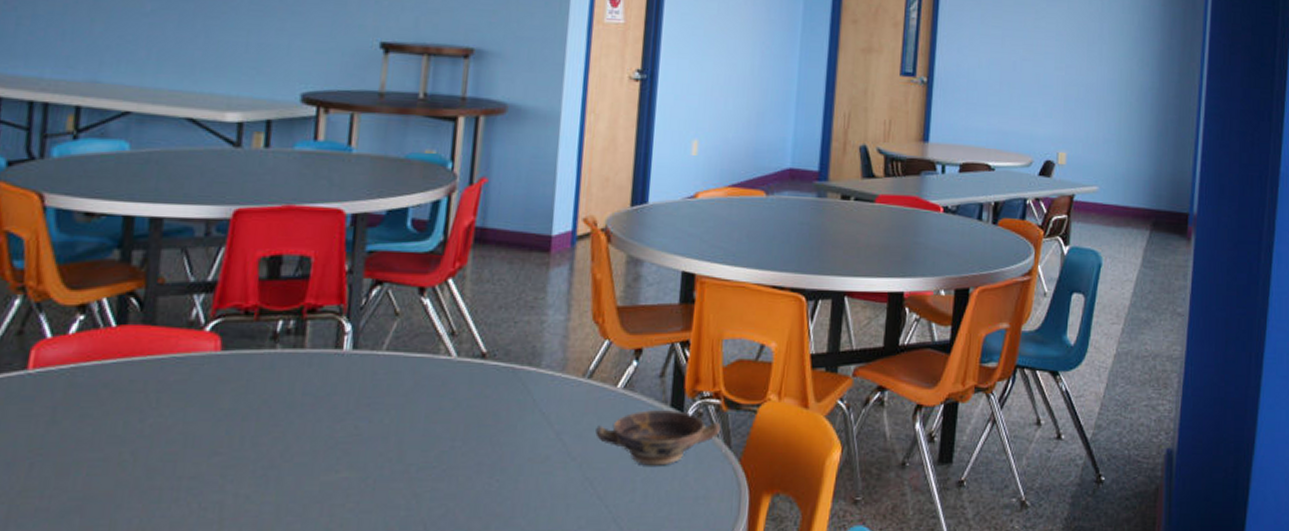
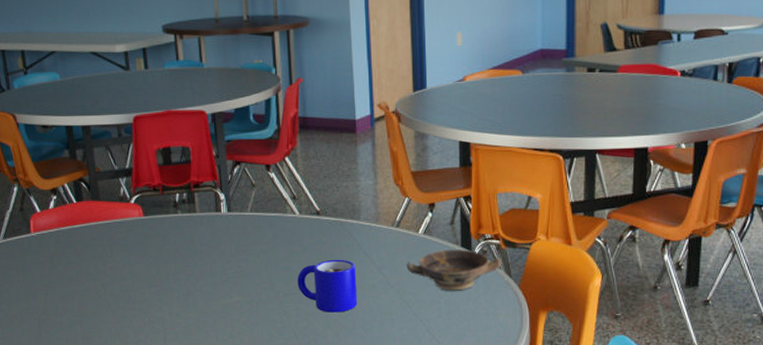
mug: none [439,420,526,495] -> present [297,259,358,313]

